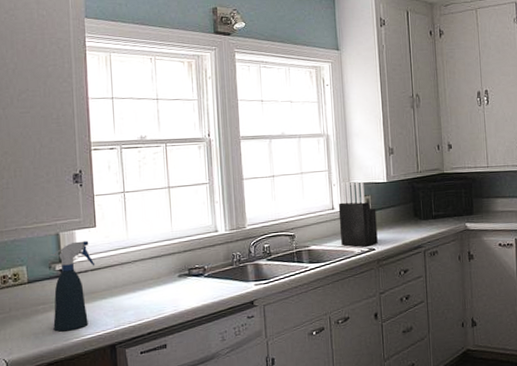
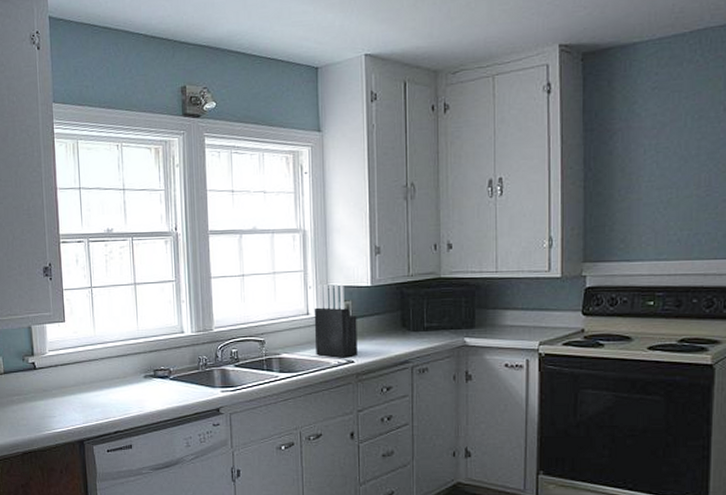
spray bottle: present [51,241,95,332] -> none [24,335,65,423]

